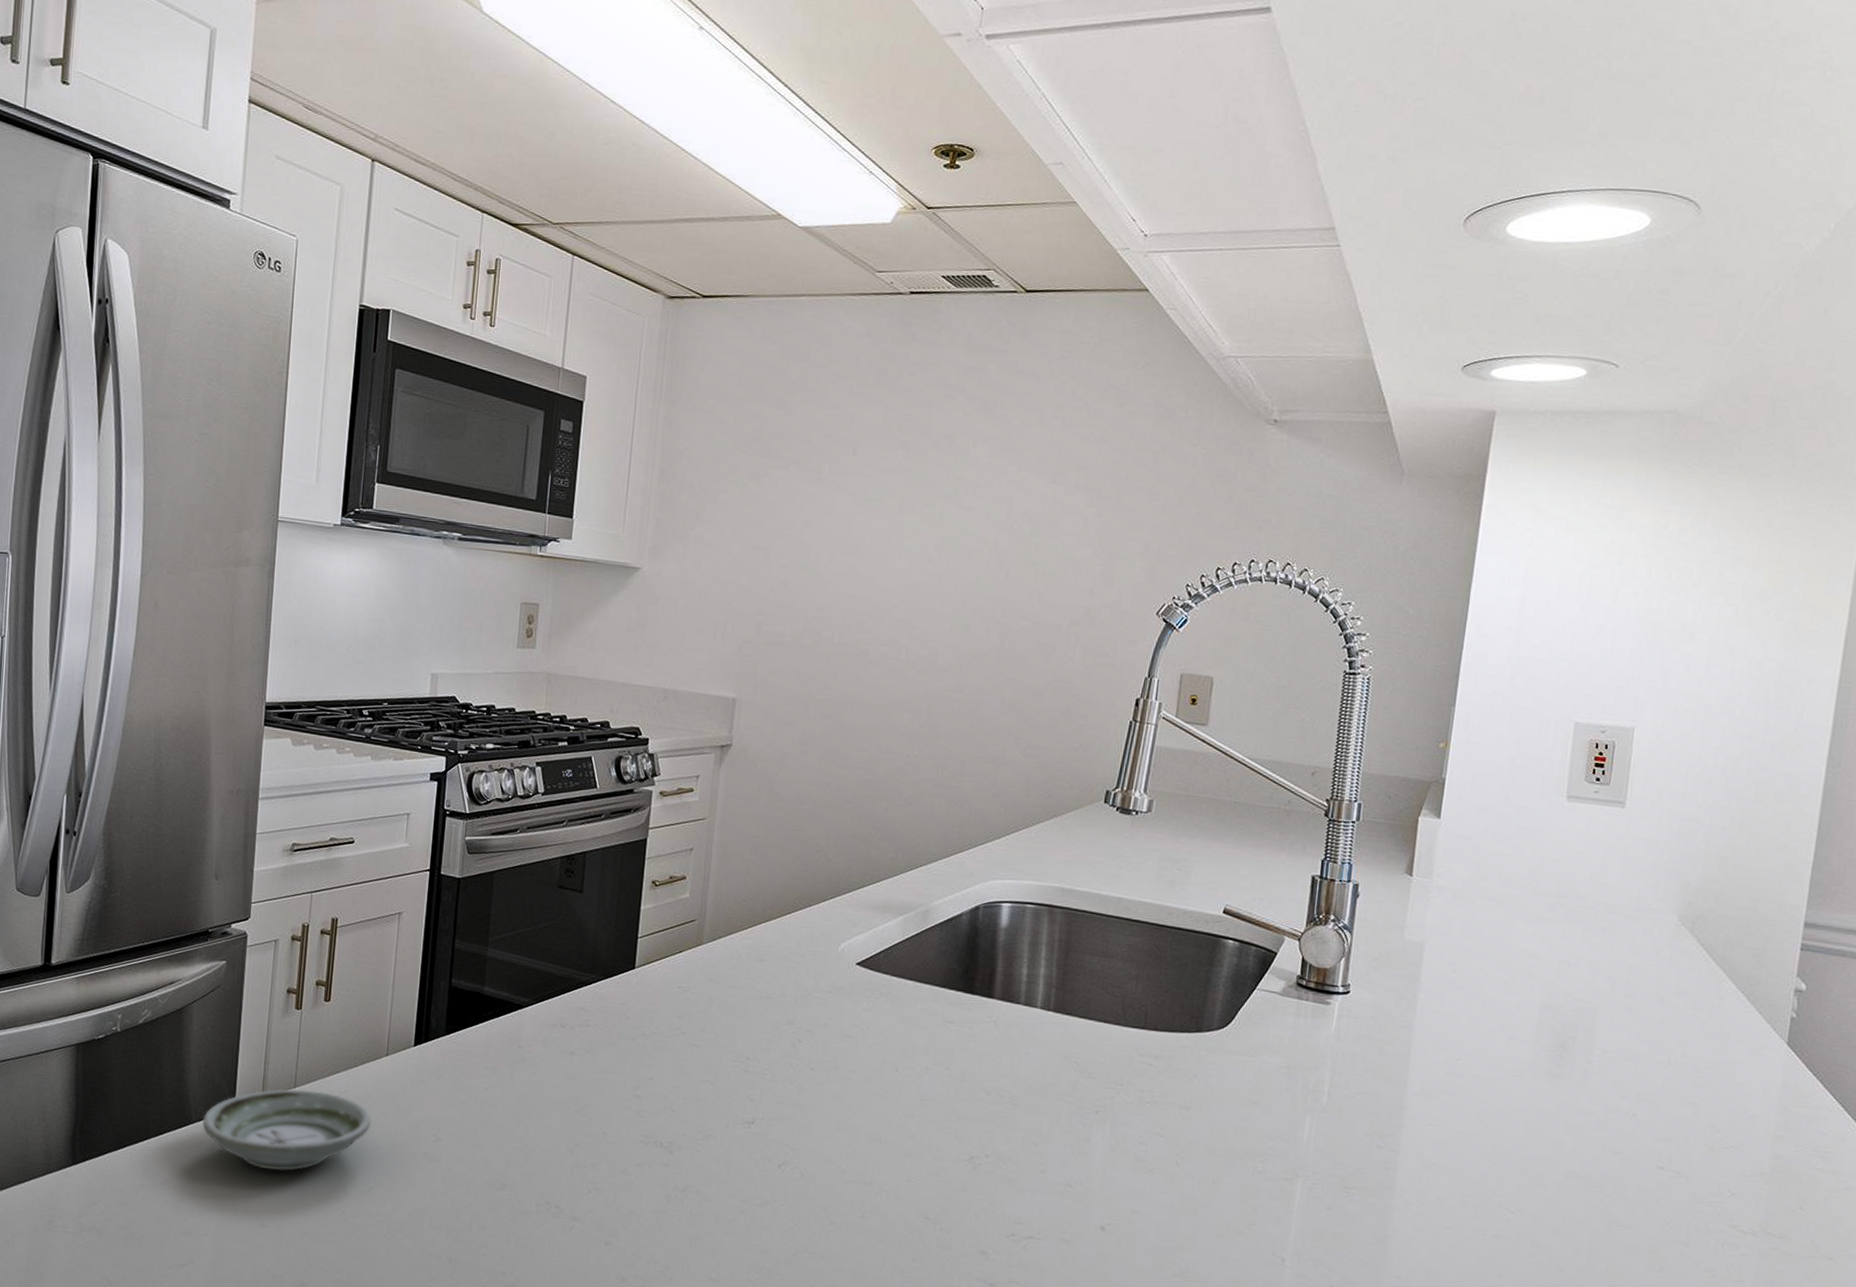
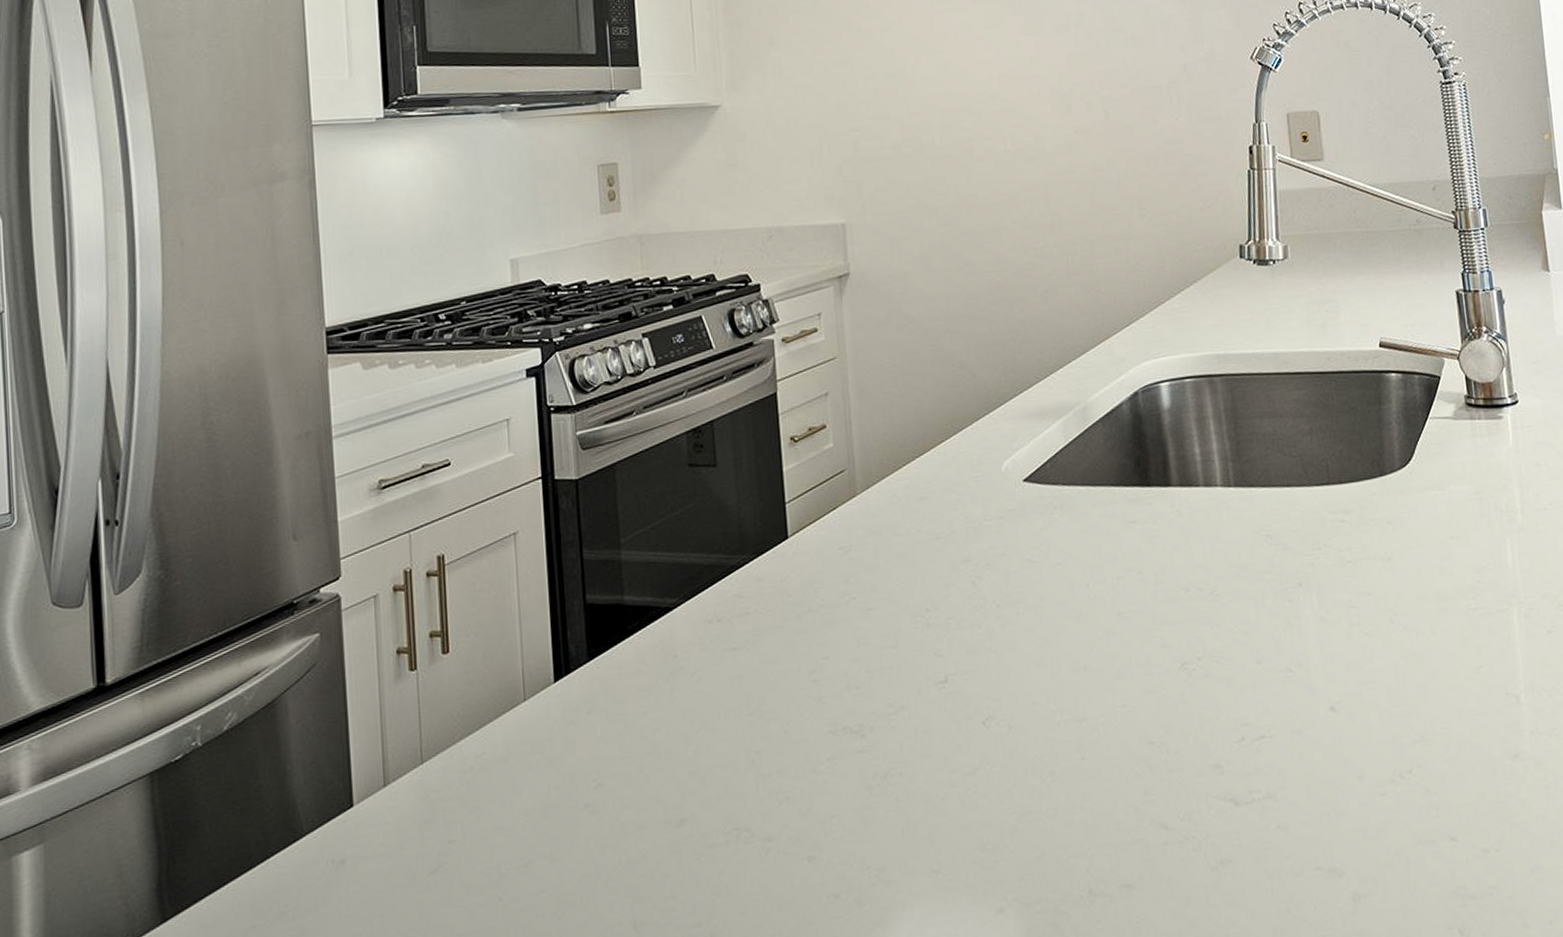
saucer: present [202,1088,372,1172] -> none [316,760,519,871]

